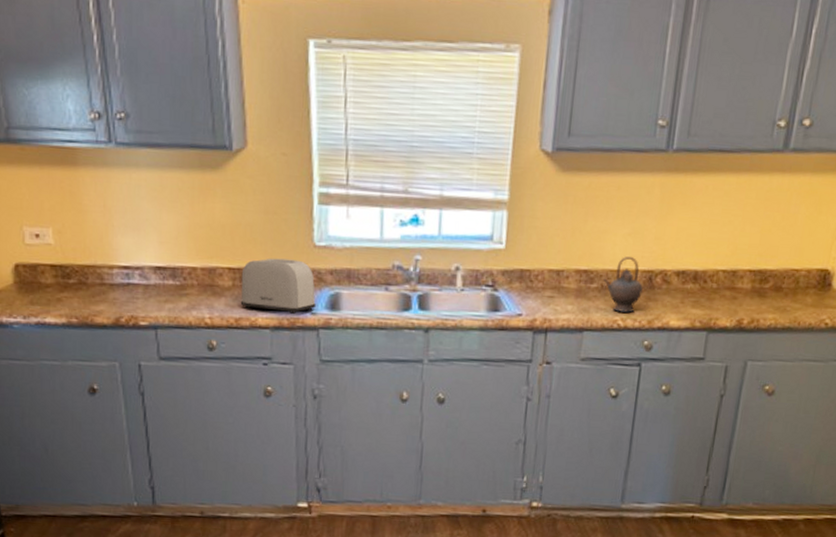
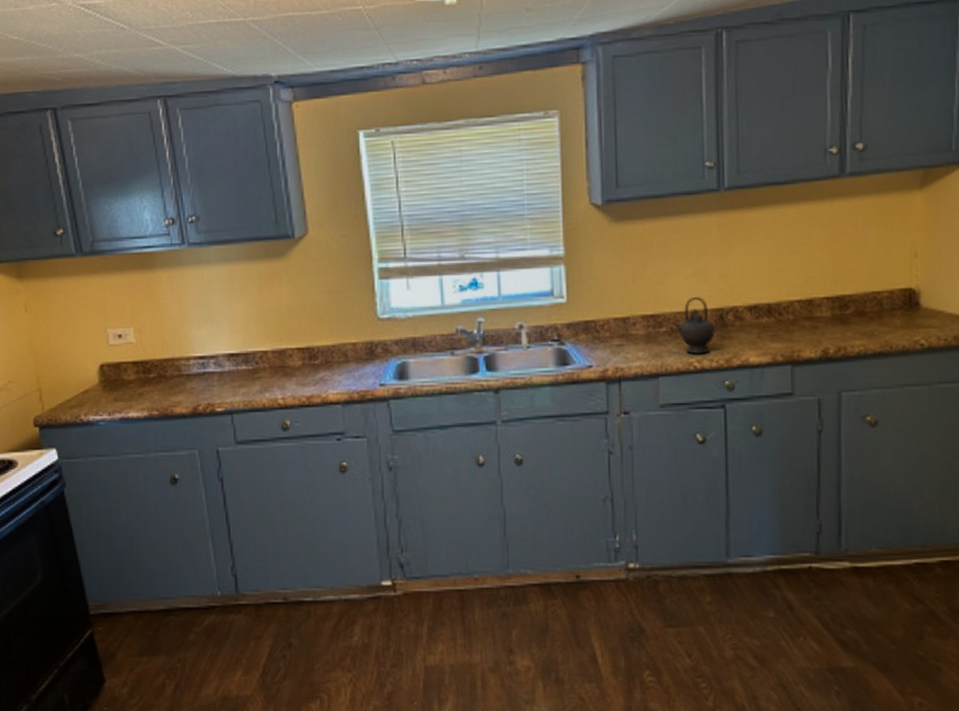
toaster: present [240,258,316,315] -> none [310,334,384,388]

